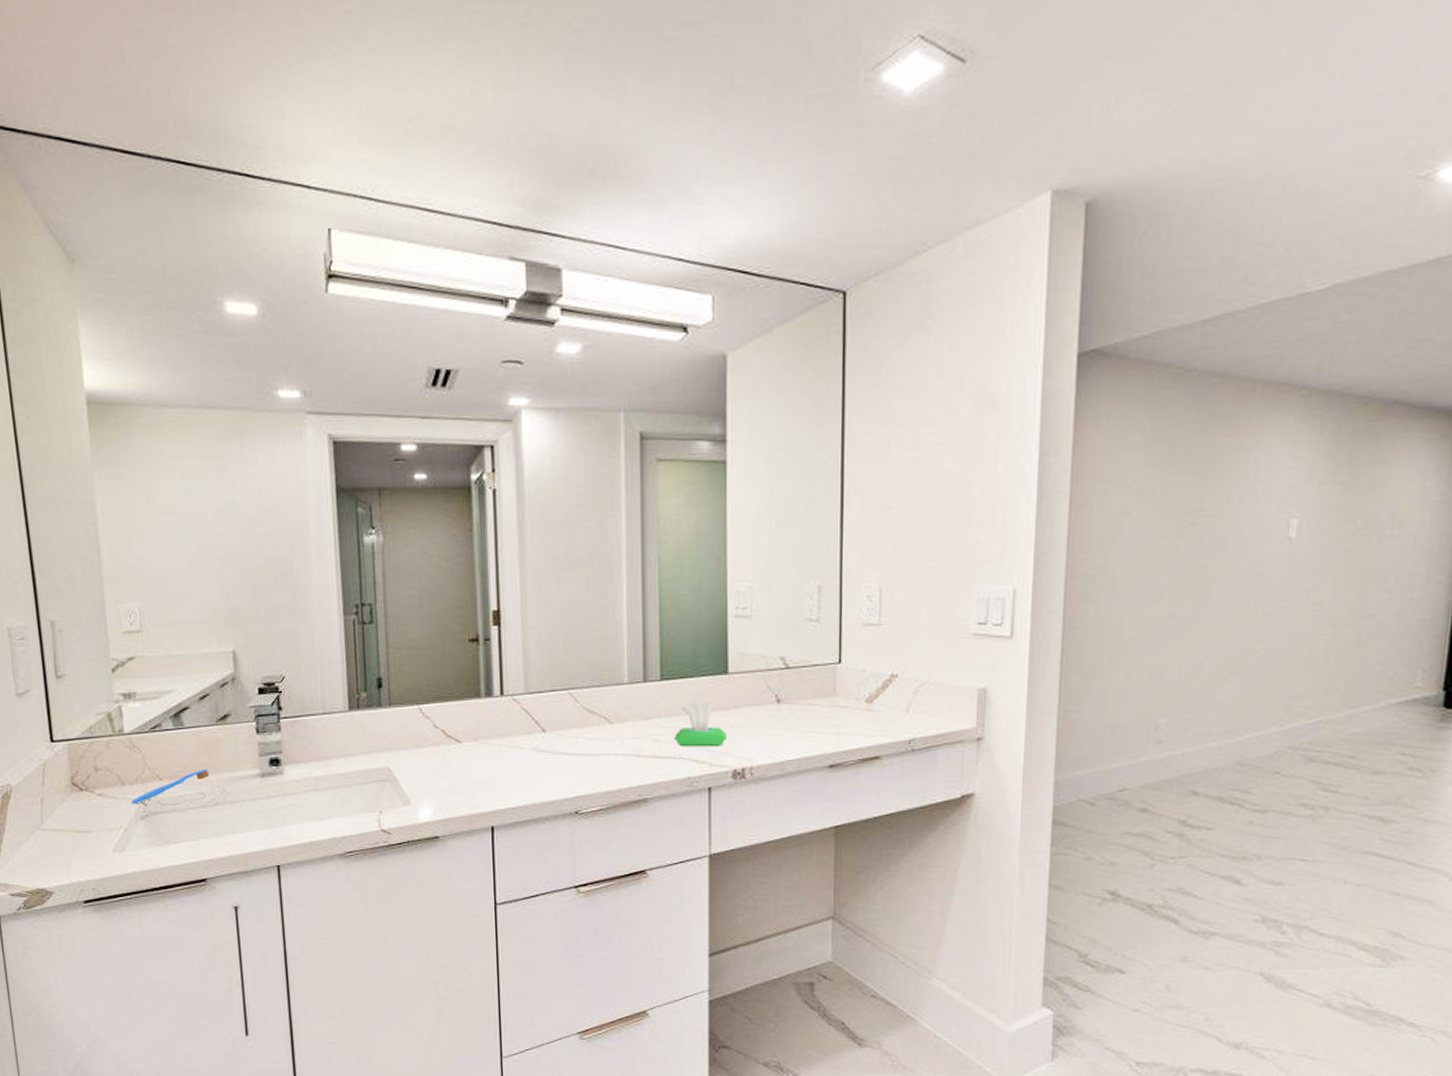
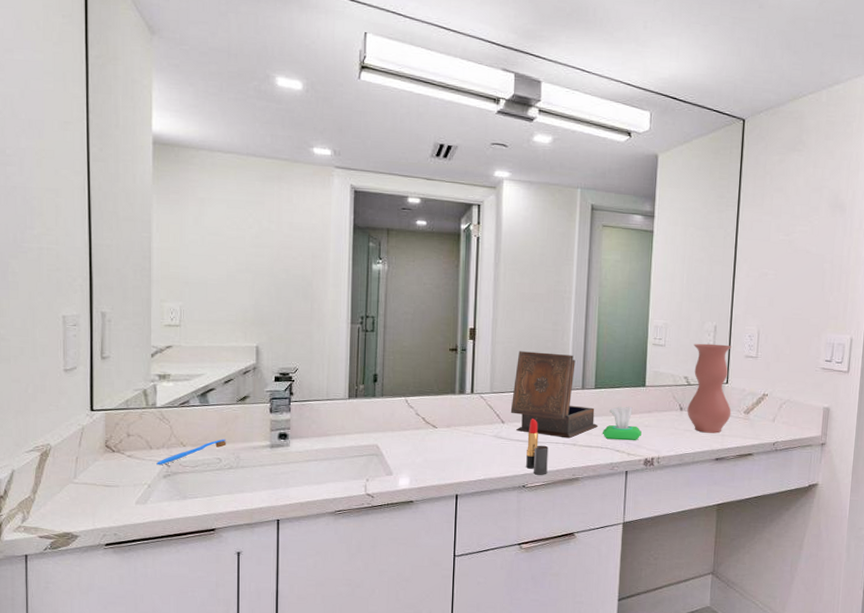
jewelry box: none [552,636,669,748] -> present [510,351,599,439]
lipstick: none [577,724,606,797] -> present [526,419,549,475]
vase: none [787,610,848,732] -> present [687,343,732,433]

